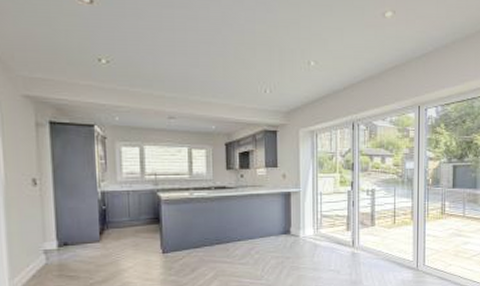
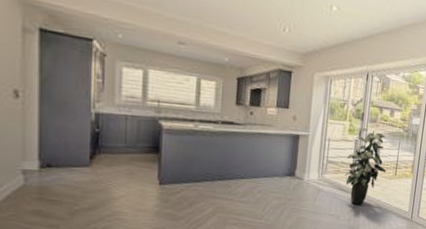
indoor plant: none [341,177,384,258] -> present [345,127,386,205]

